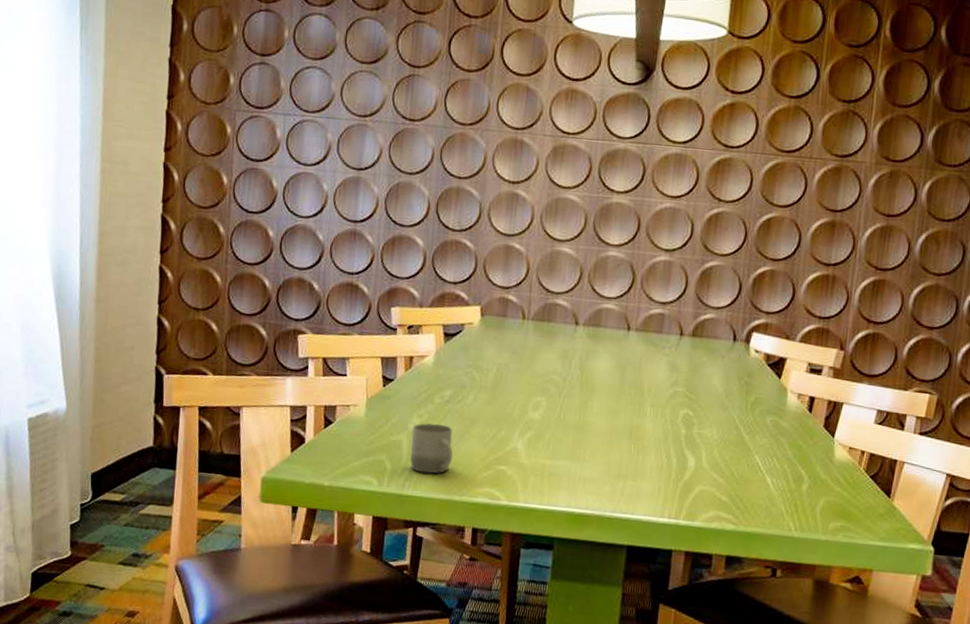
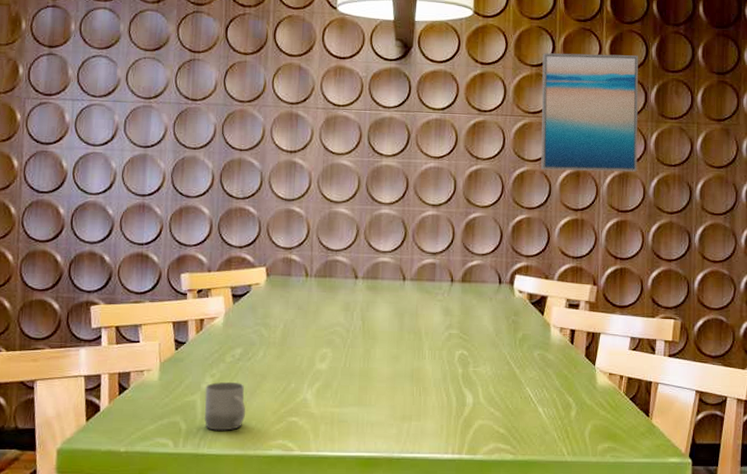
wall art: none [791,82,917,225] -> present [541,53,638,172]

